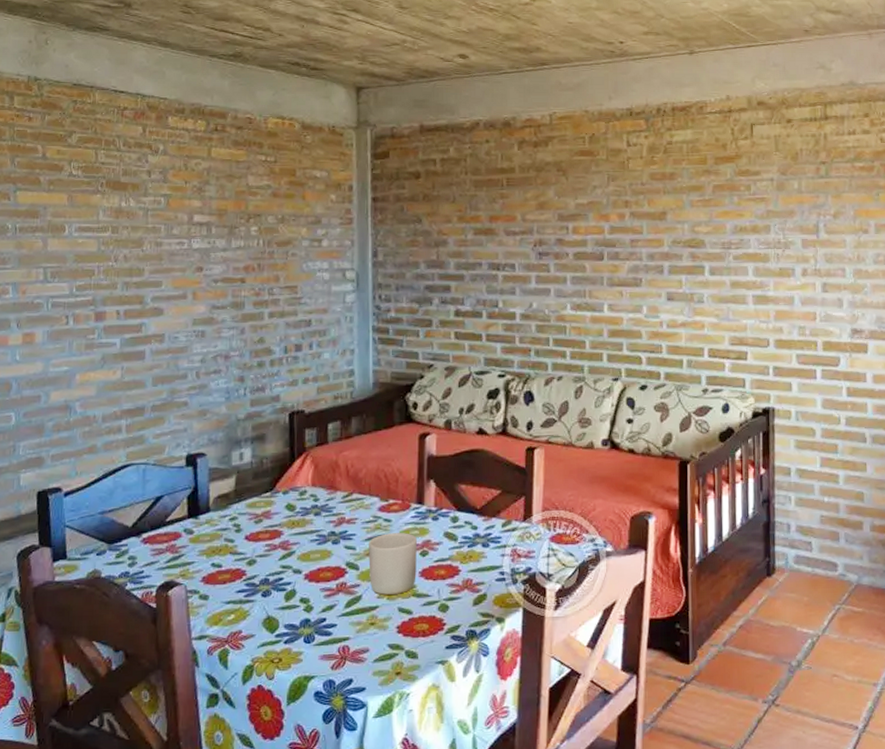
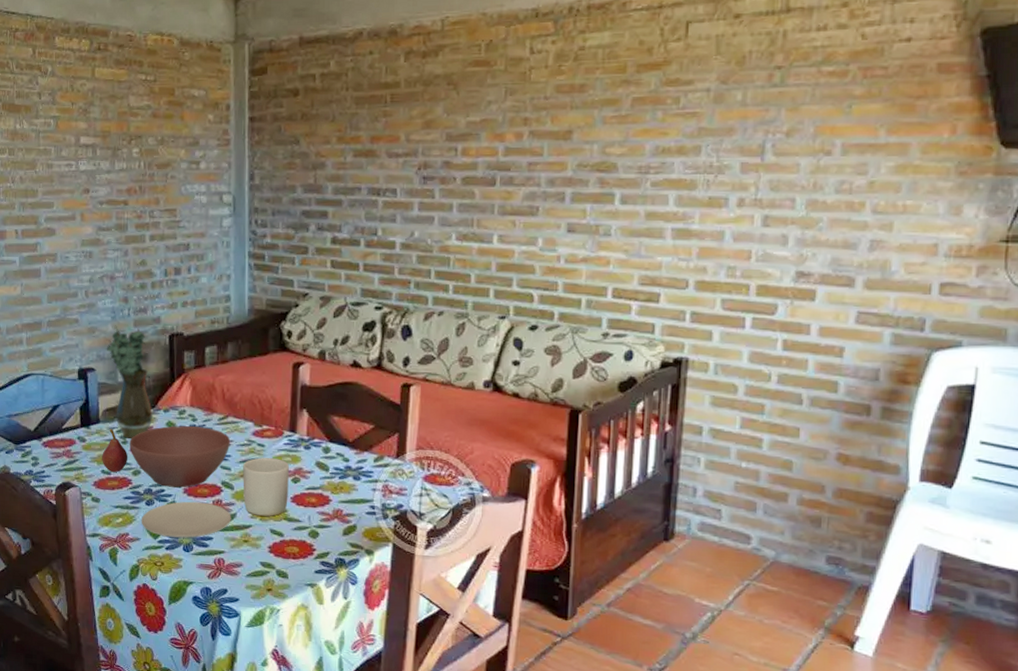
fruit: none [212,516,243,565] -> present [102,428,128,473]
vase: none [218,406,270,526] -> present [106,325,153,438]
bowl: none [244,507,355,574] -> present [130,426,231,488]
plate: none [256,587,357,629] -> present [141,501,231,538]

